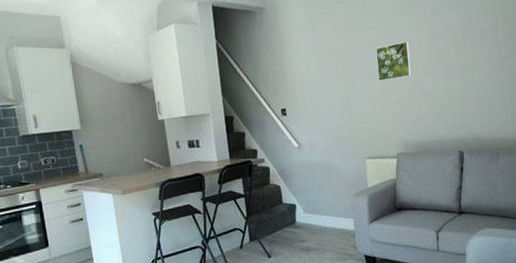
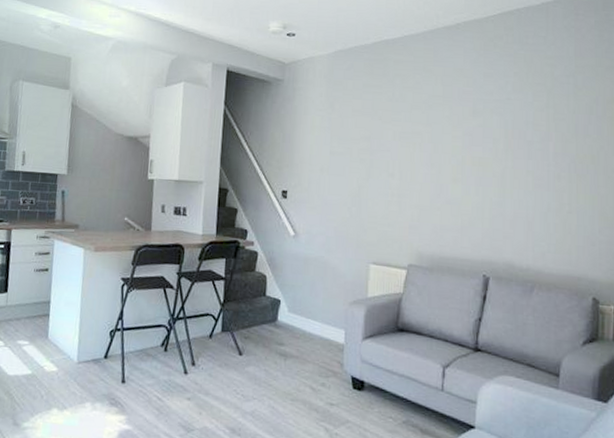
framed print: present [375,41,412,82] -> none [398,139,440,180]

